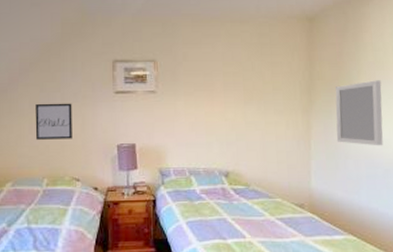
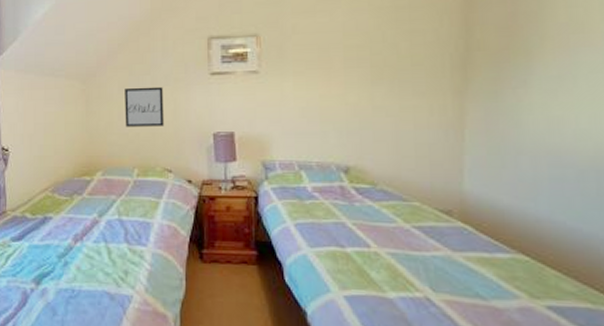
home mirror: present [335,80,383,146] -> none [503,48,579,139]

